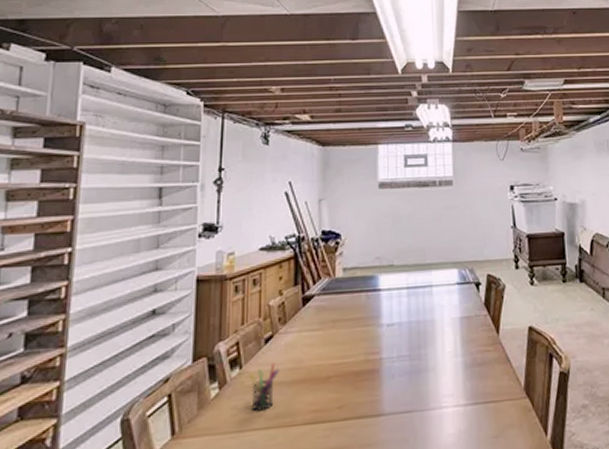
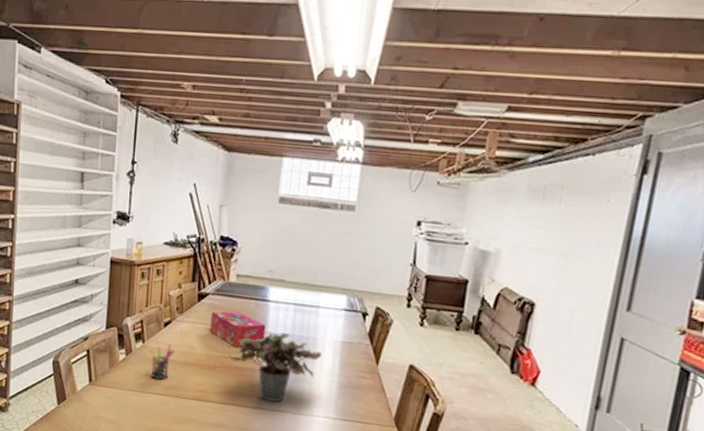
tissue box: none [318,308,381,350] -> present [209,311,266,348]
potted plant: none [343,321,442,404] -> present [229,333,322,402]

